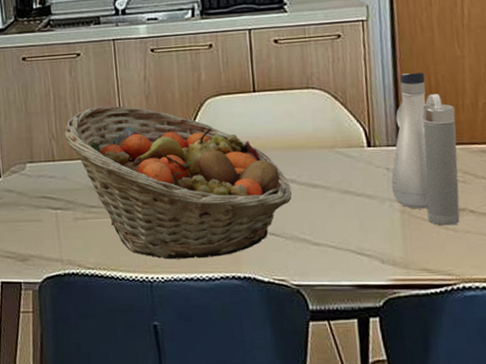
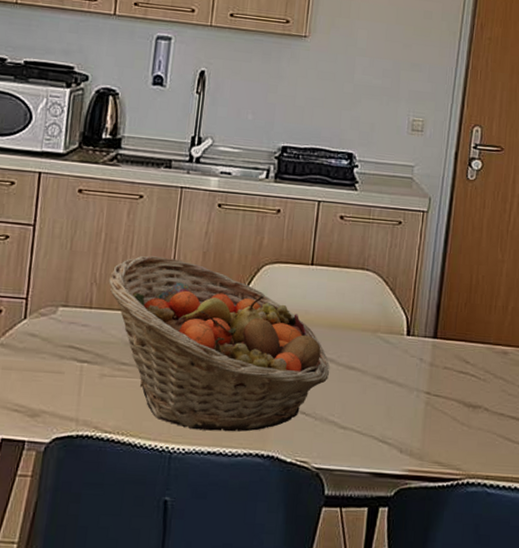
water bottle: present [391,72,460,226] -> none [421,269,488,421]

